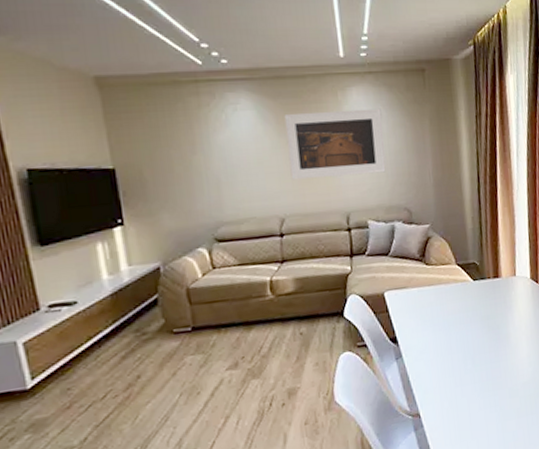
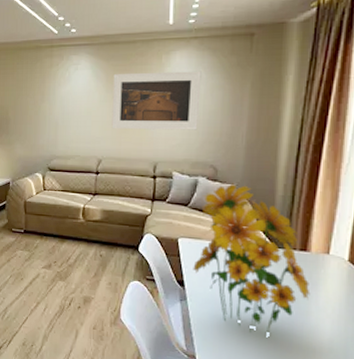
flower bouquet: none [401,223,507,371] -> present [193,183,311,333]

